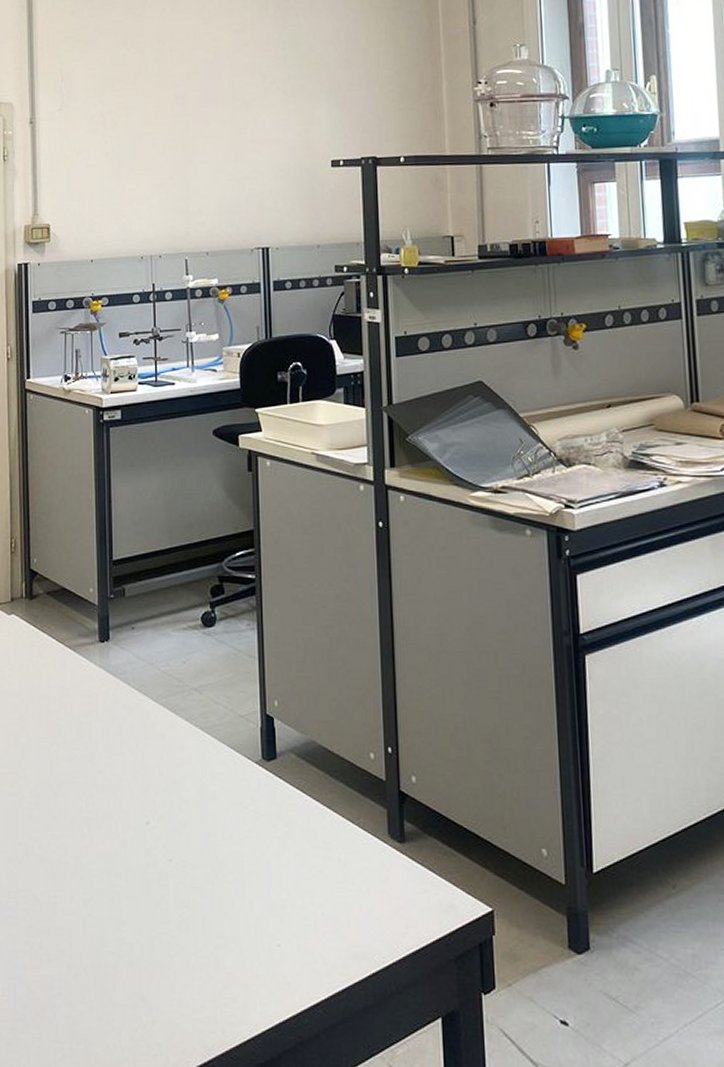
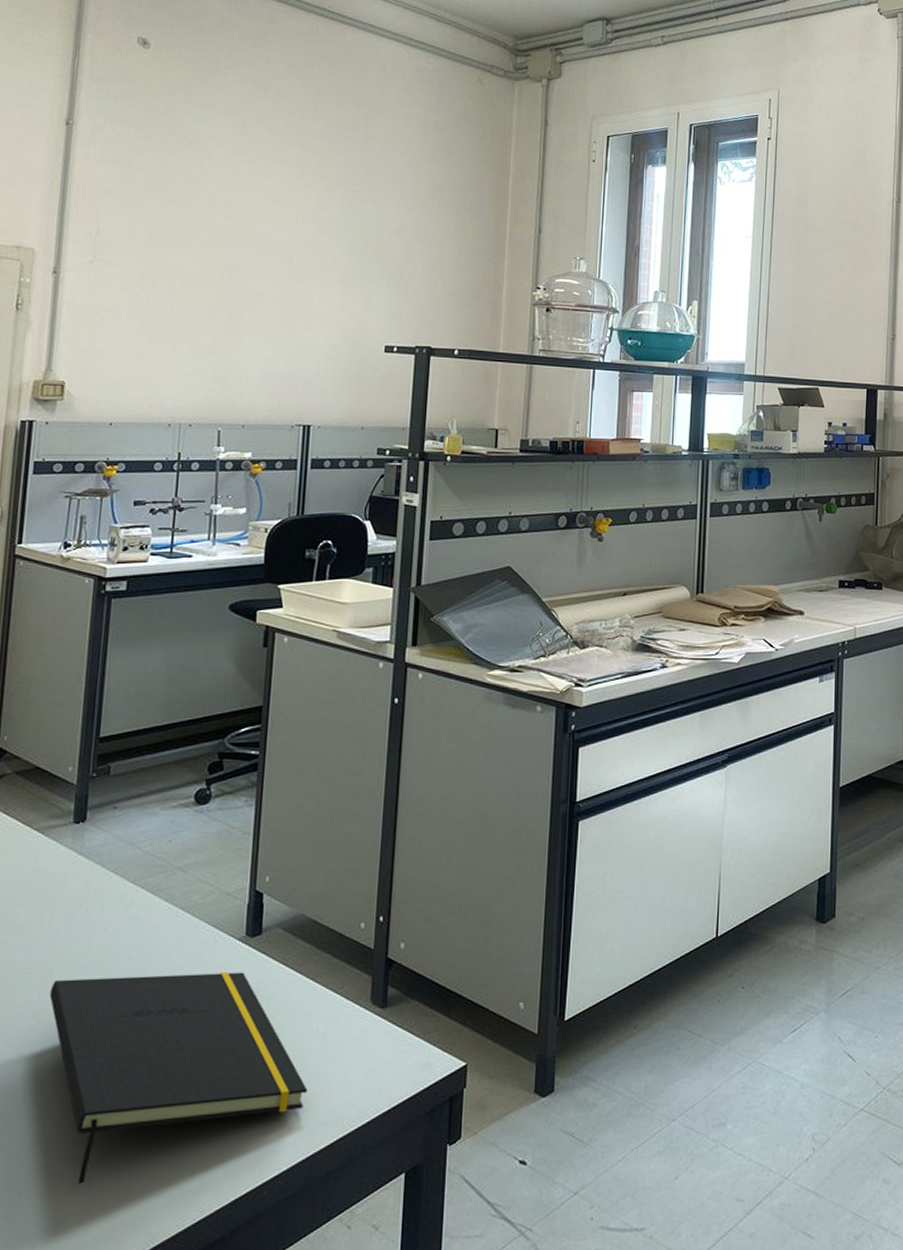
notepad: none [96,790,336,989] -> present [50,971,308,1185]

